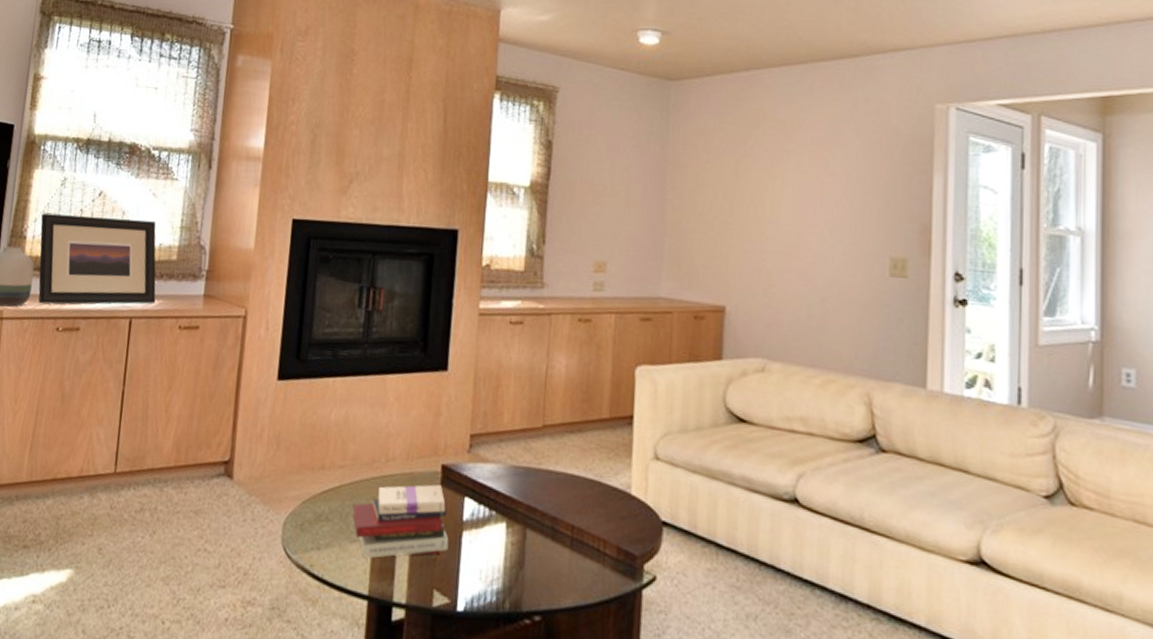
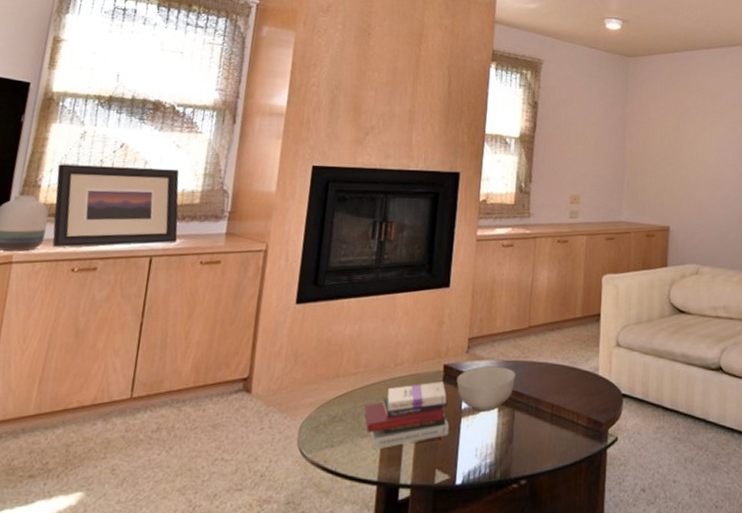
bowl: none [456,470,528,527] -> present [456,366,517,412]

